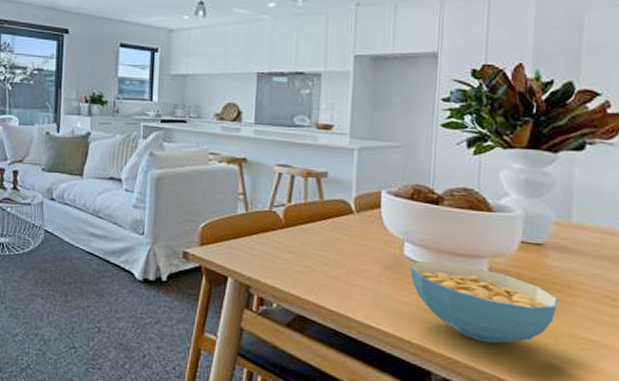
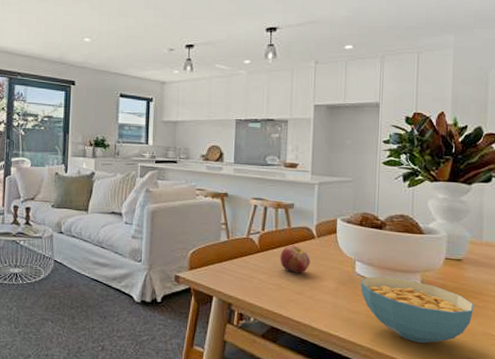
apple: none [309,220,348,255] -> present [280,245,311,274]

